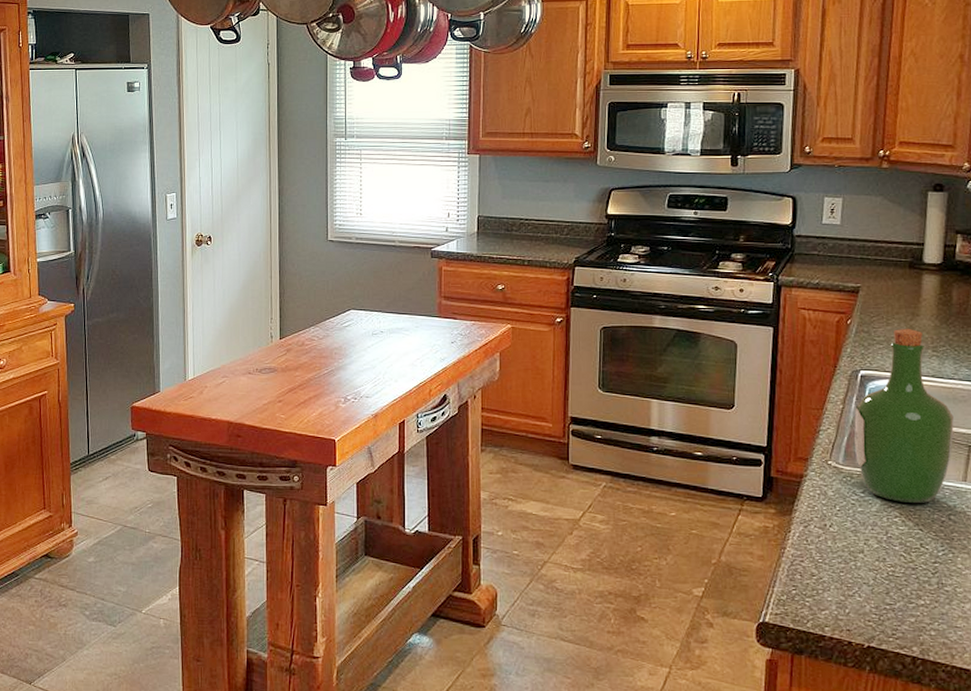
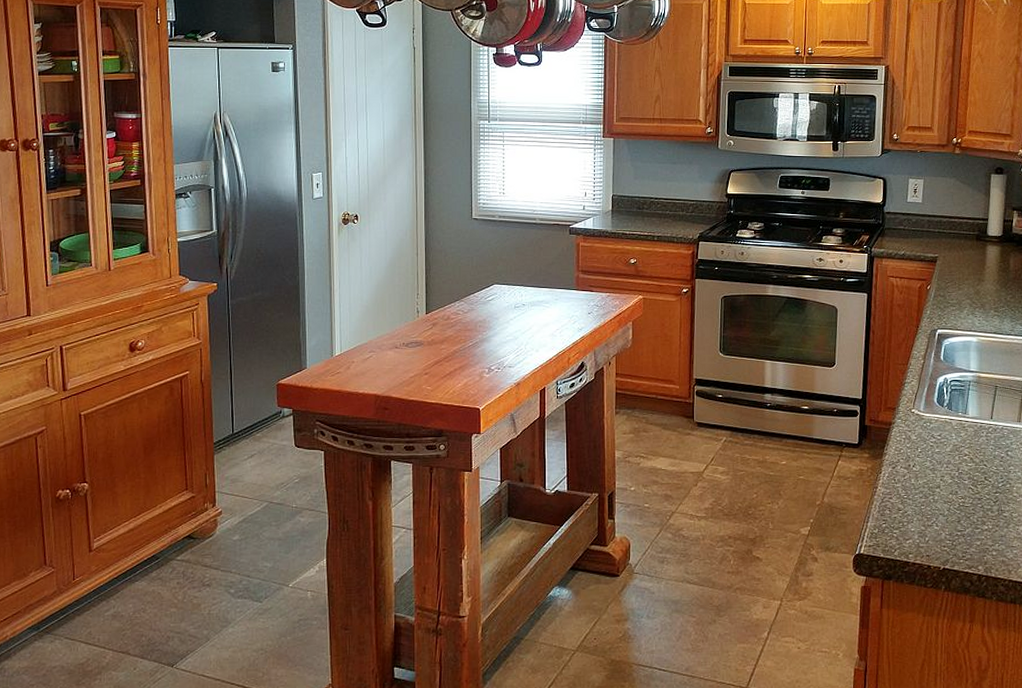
wine bottle: present [854,328,954,503] -> none [933,292,1011,442]

